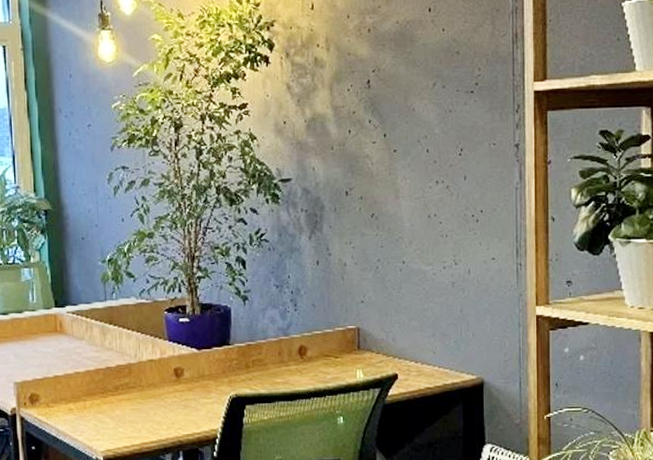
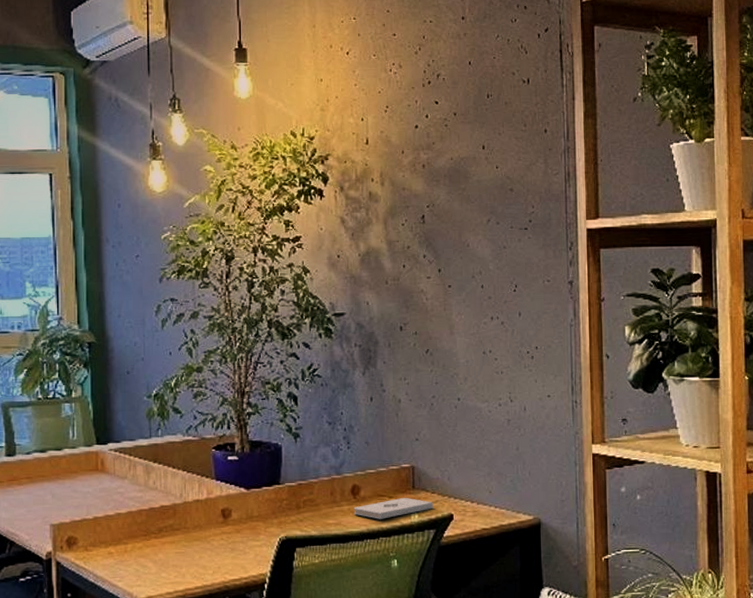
notepad: none [301,358,378,379] -> present [353,498,433,520]

